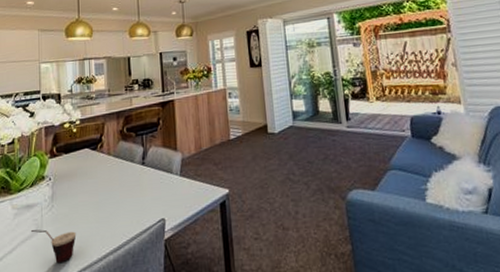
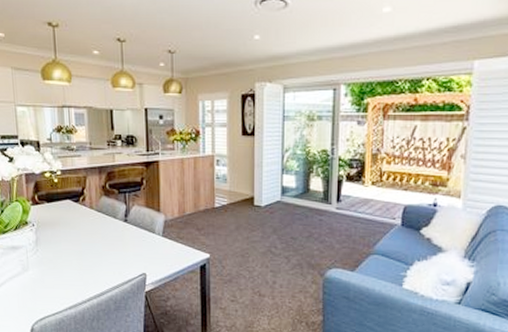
cup: present [30,229,77,263] -> none [17,269,62,300]

